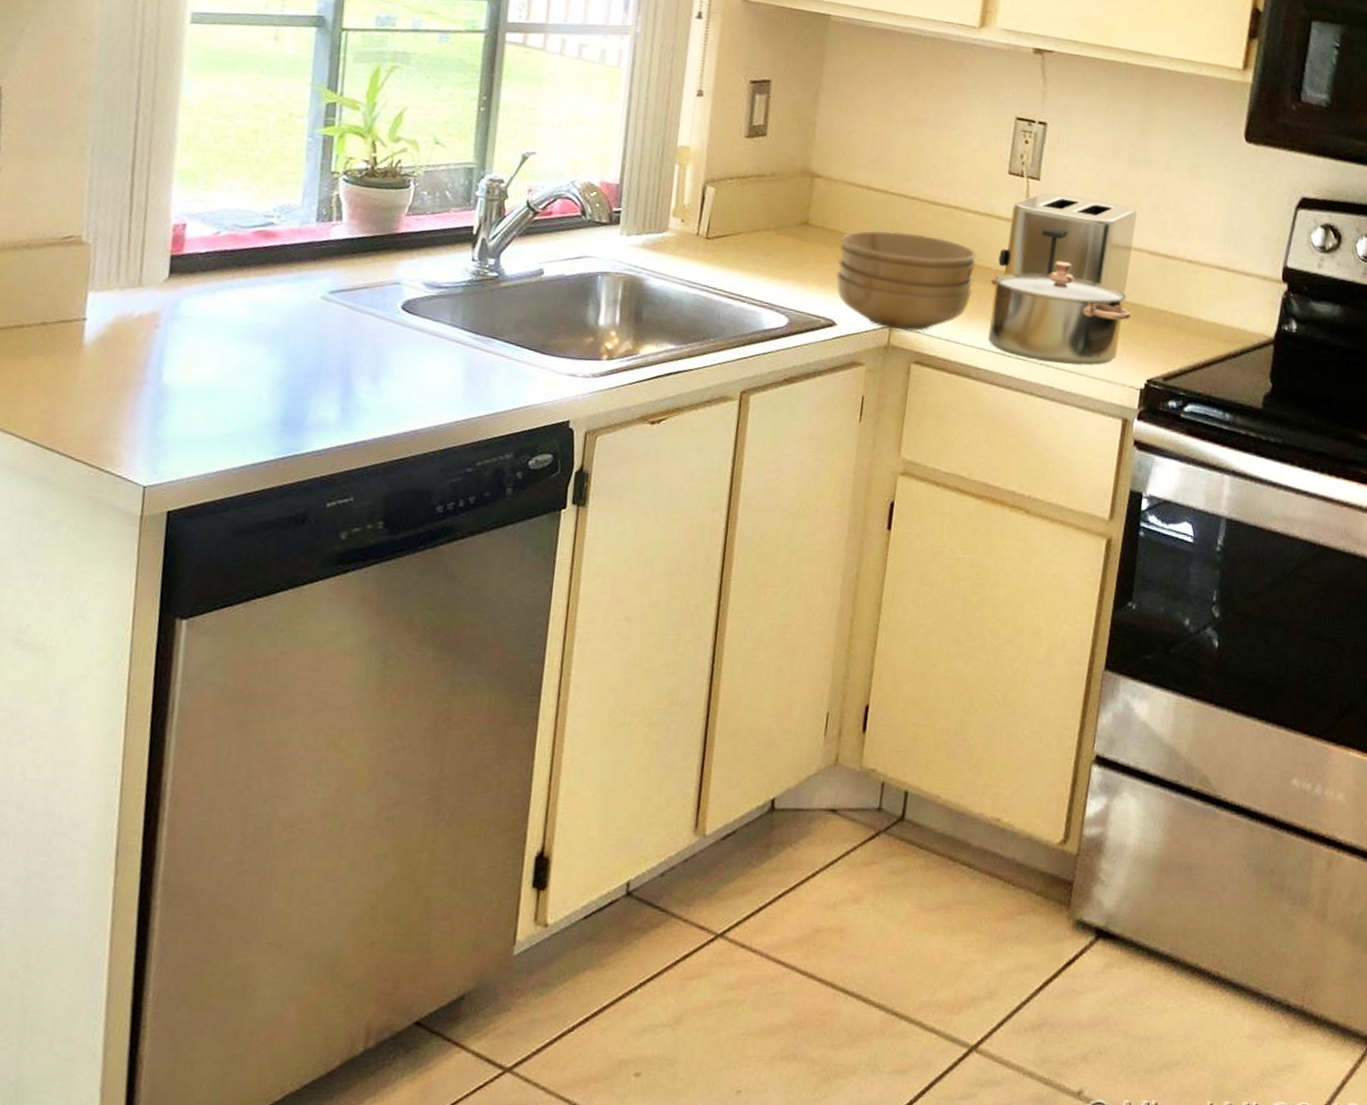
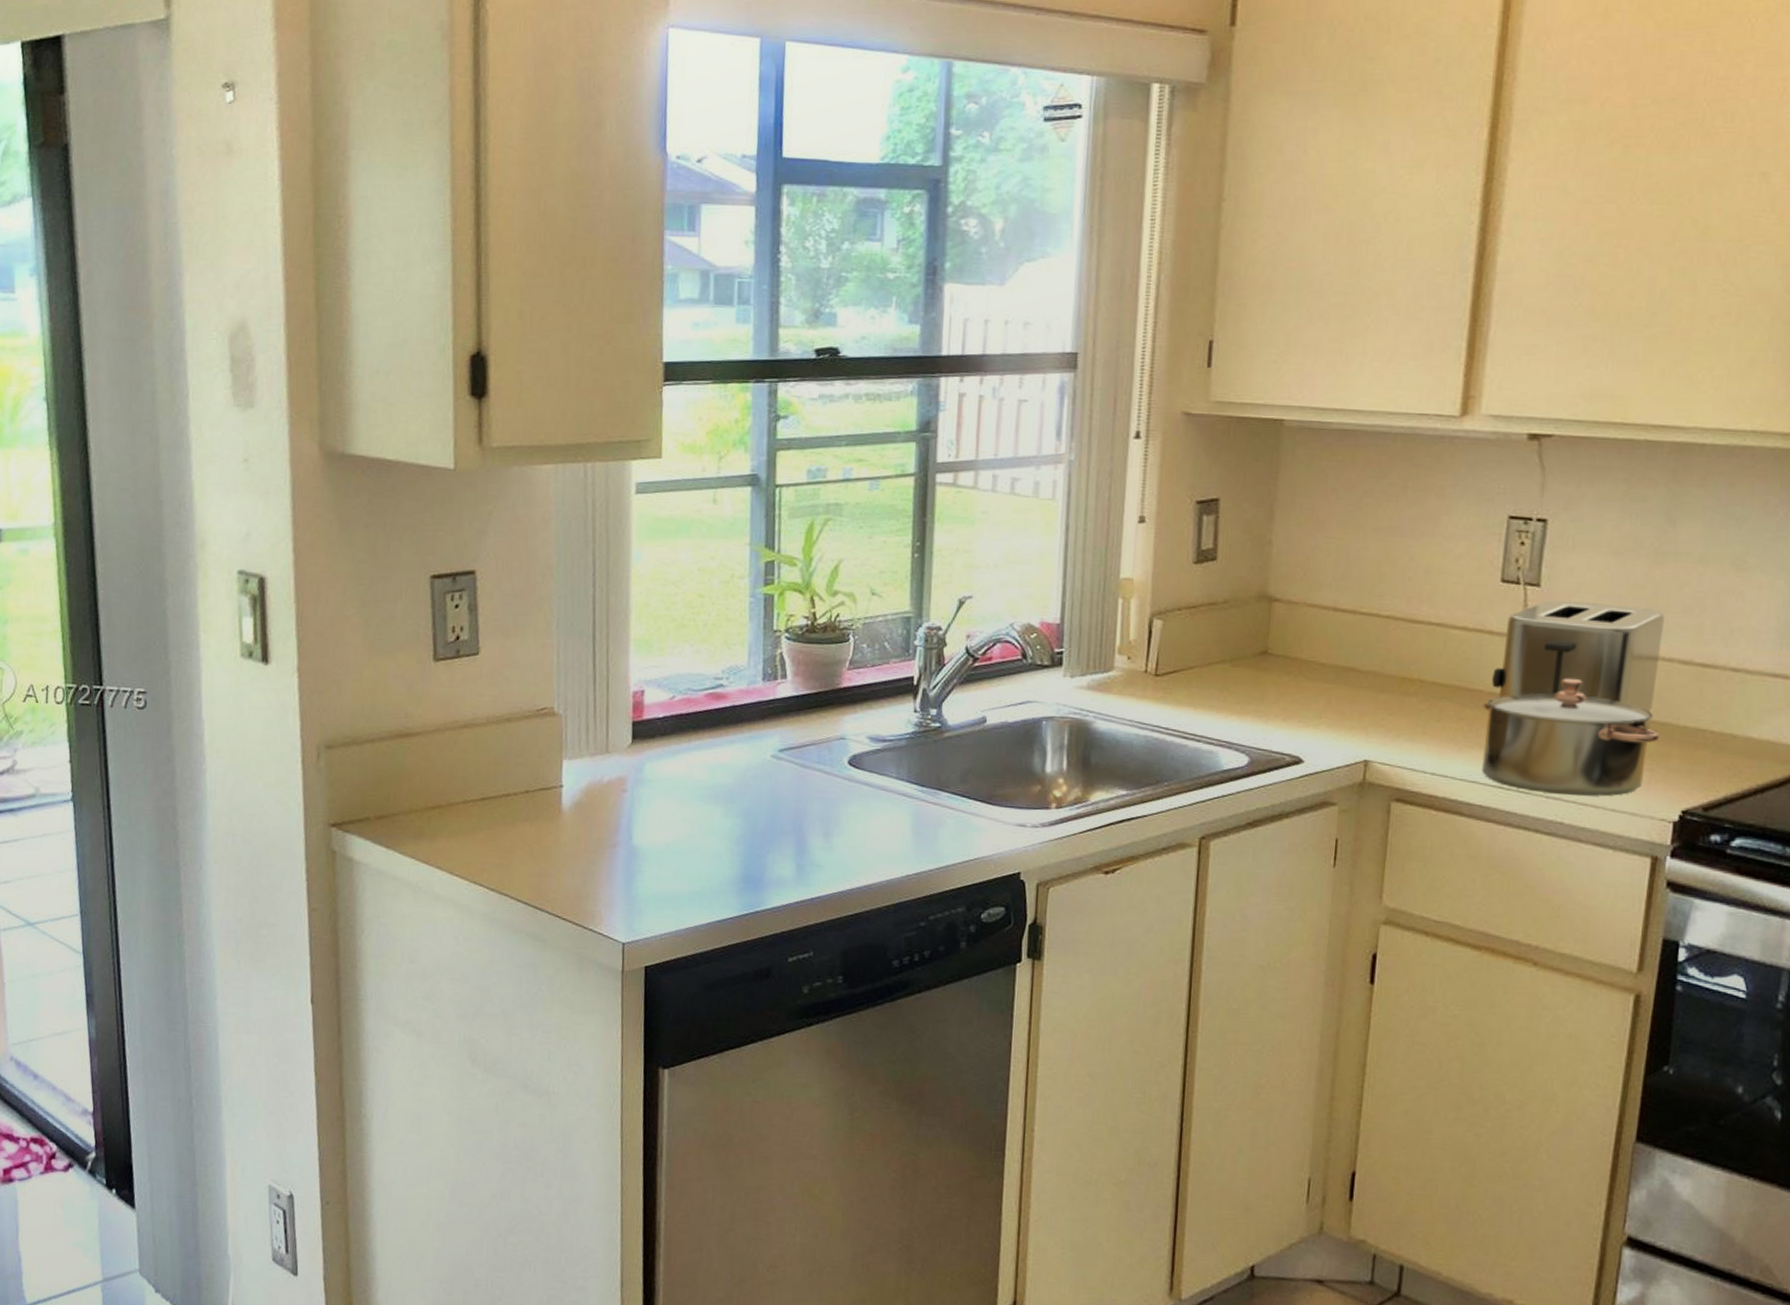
bowl: present [836,230,977,331] -> none [1301,655,1465,766]

